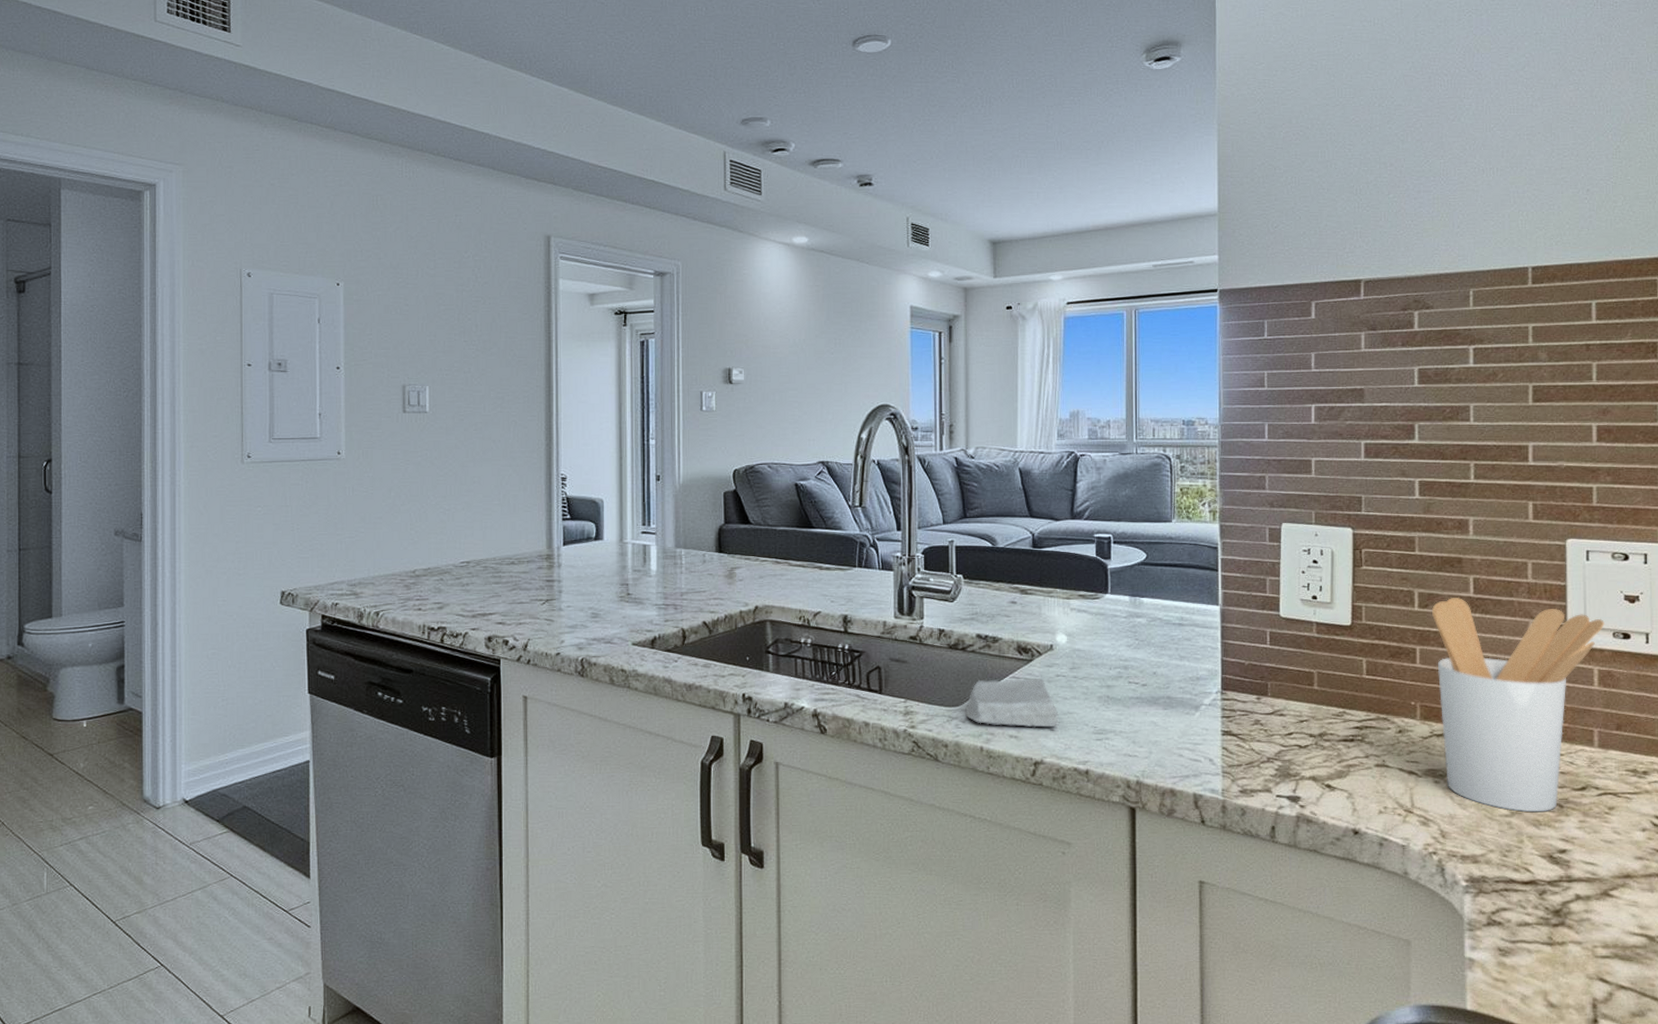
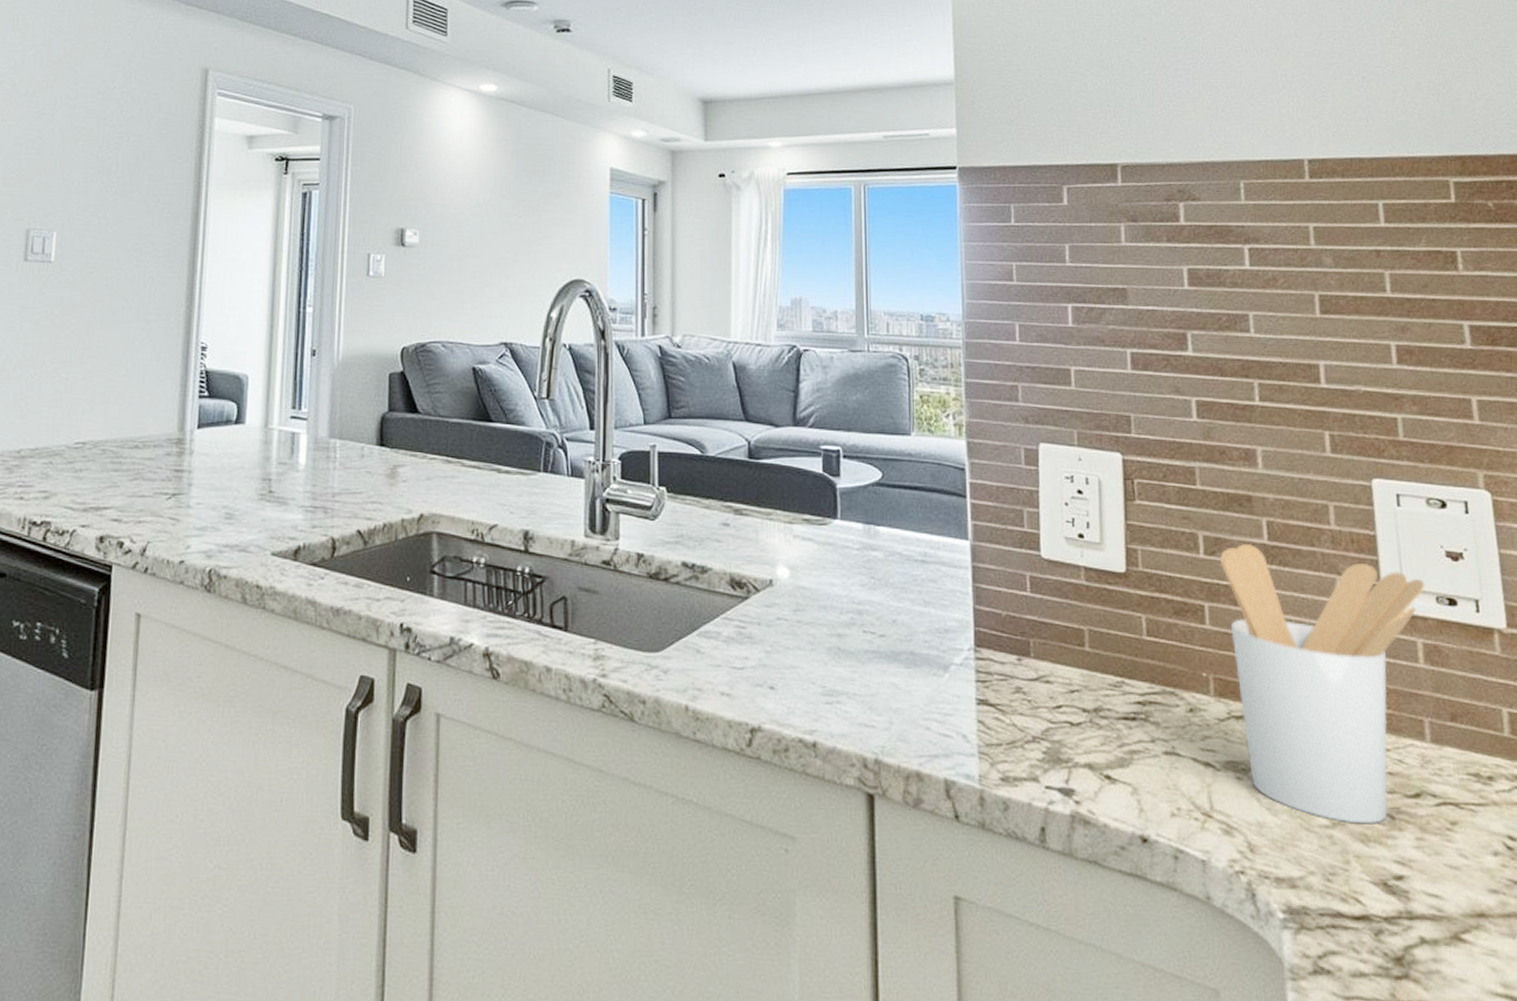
soap bar: present [965,678,1058,728] -> none [668,620,779,685]

